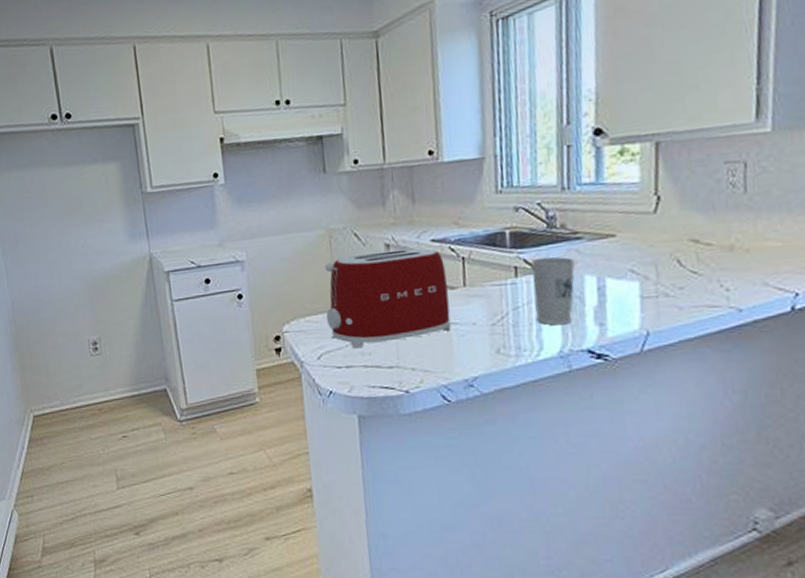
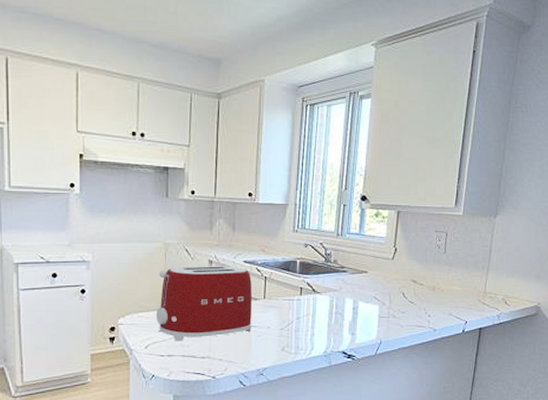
cup: present [531,256,575,326] -> none [311,282,341,333]

